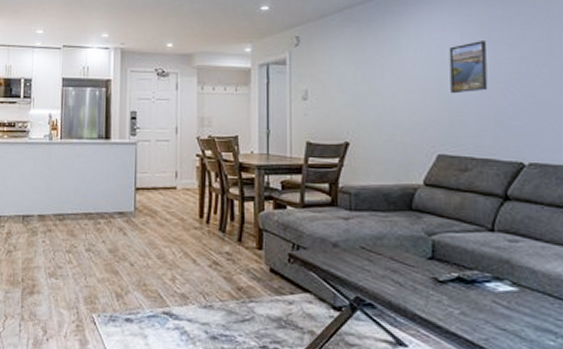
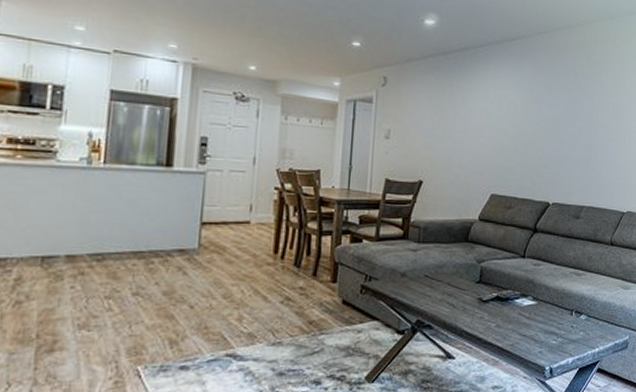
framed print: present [449,41,488,94] -> none [505,100,534,144]

